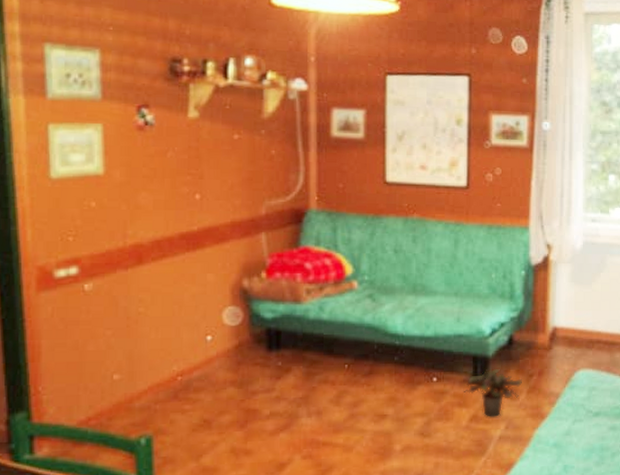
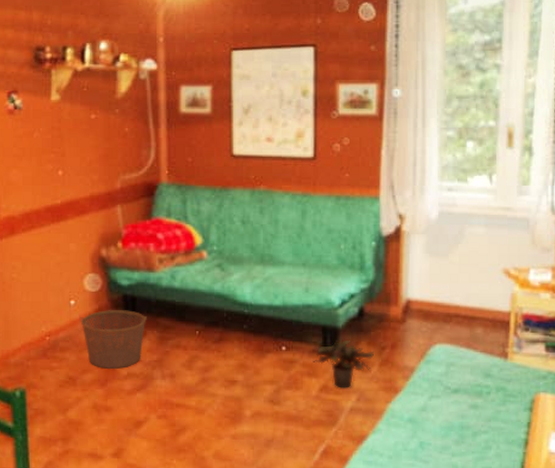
basket: none [217,345,293,410] -> present [80,310,148,370]

